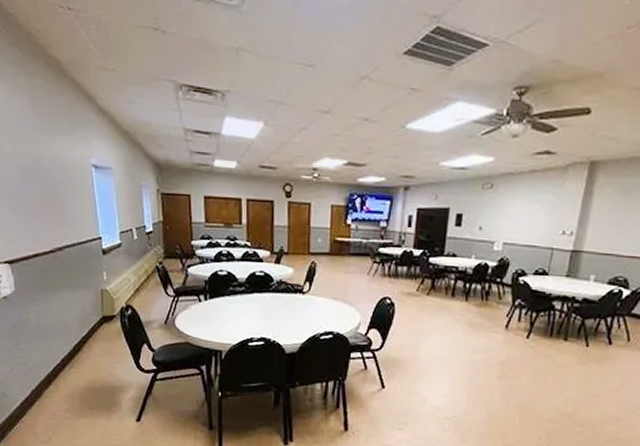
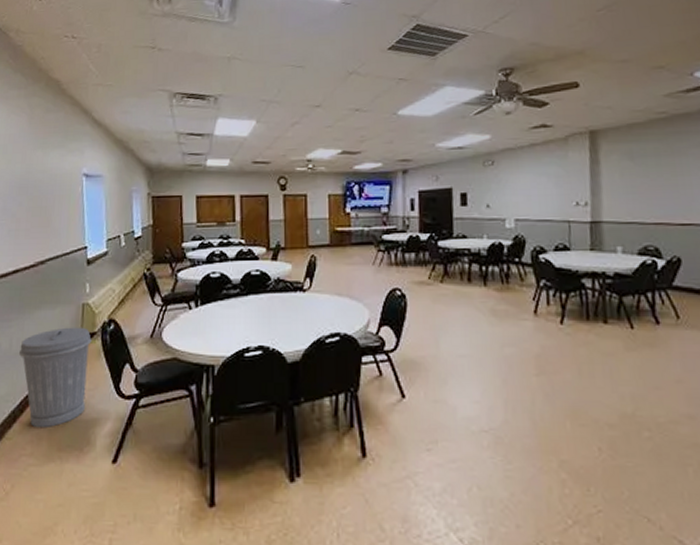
trash can: none [48,309,112,391] -> present [19,327,92,429]

